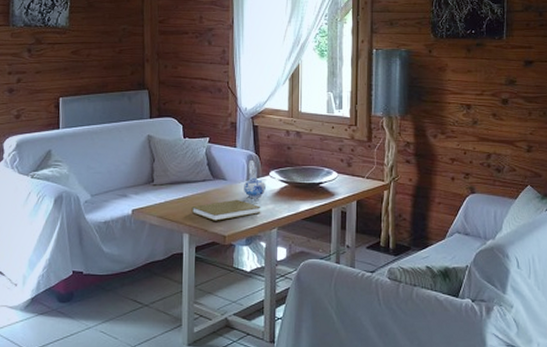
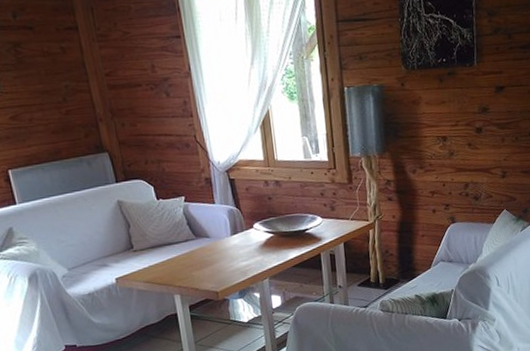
book: present [191,199,261,221] -> none [178,255,251,279]
ceramic pitcher: present [244,159,265,199] -> none [229,214,252,253]

